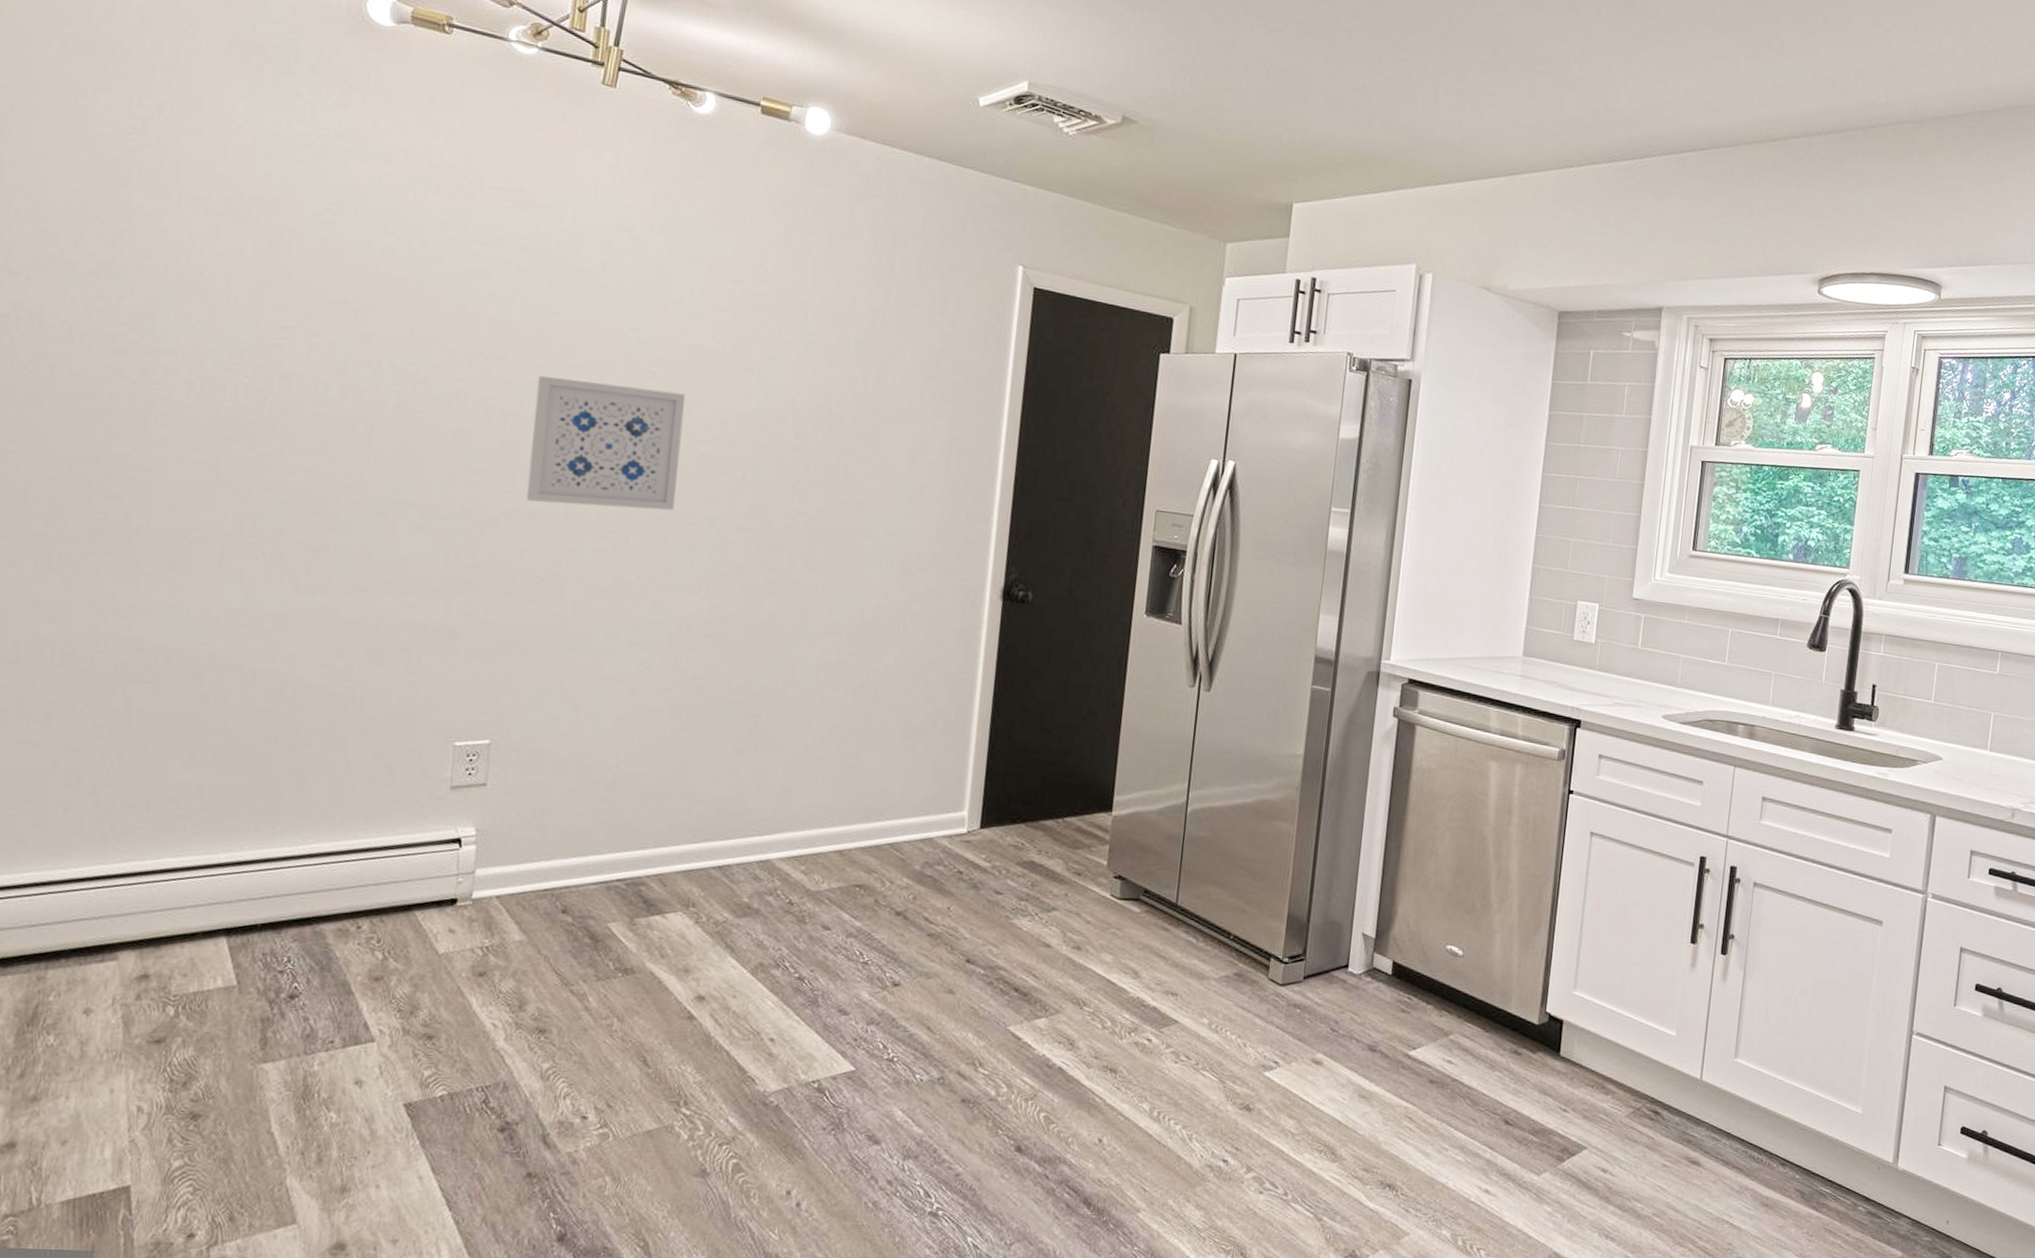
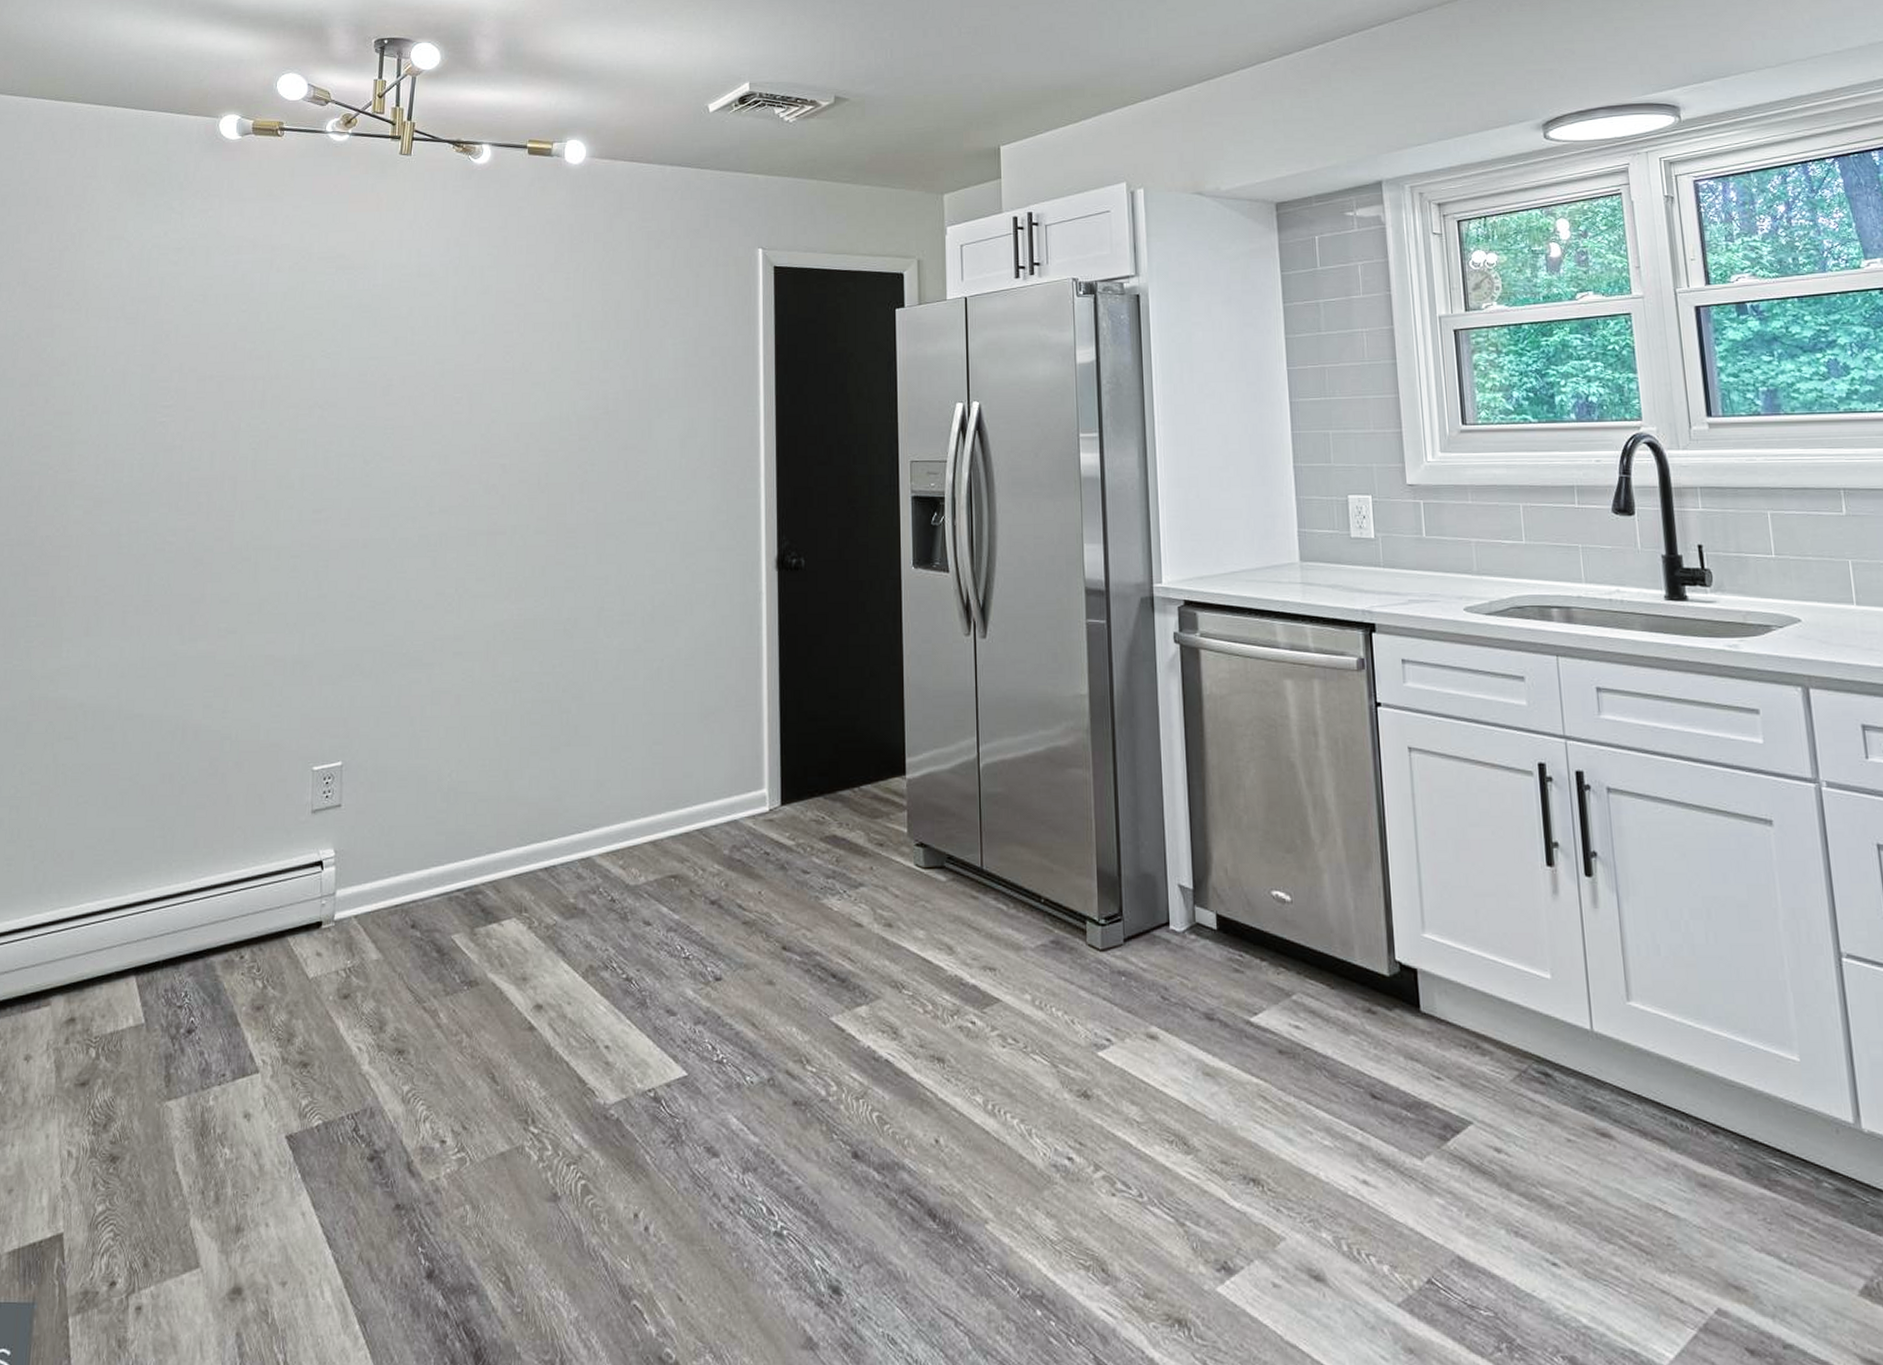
wall art: present [526,376,686,510] -> none [360,413,485,532]

